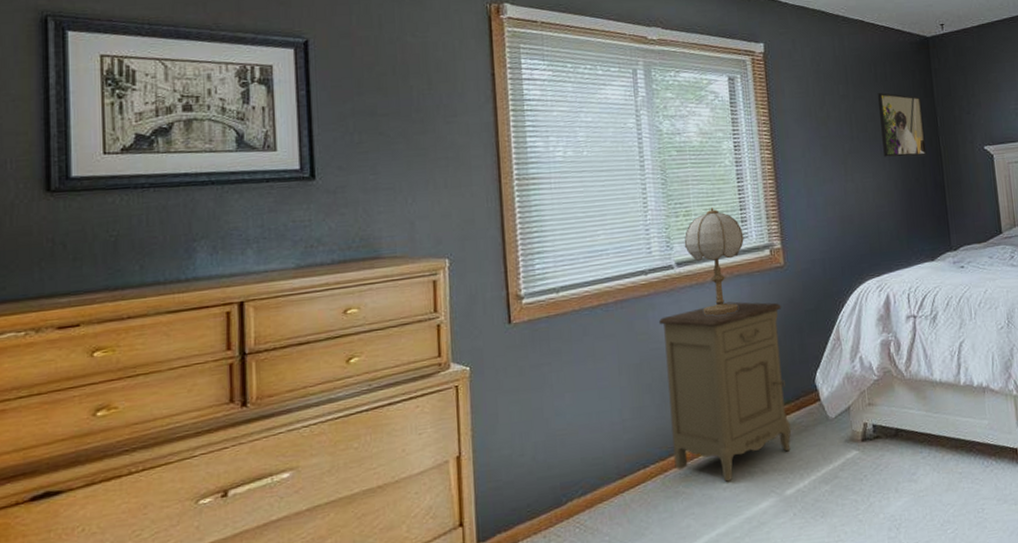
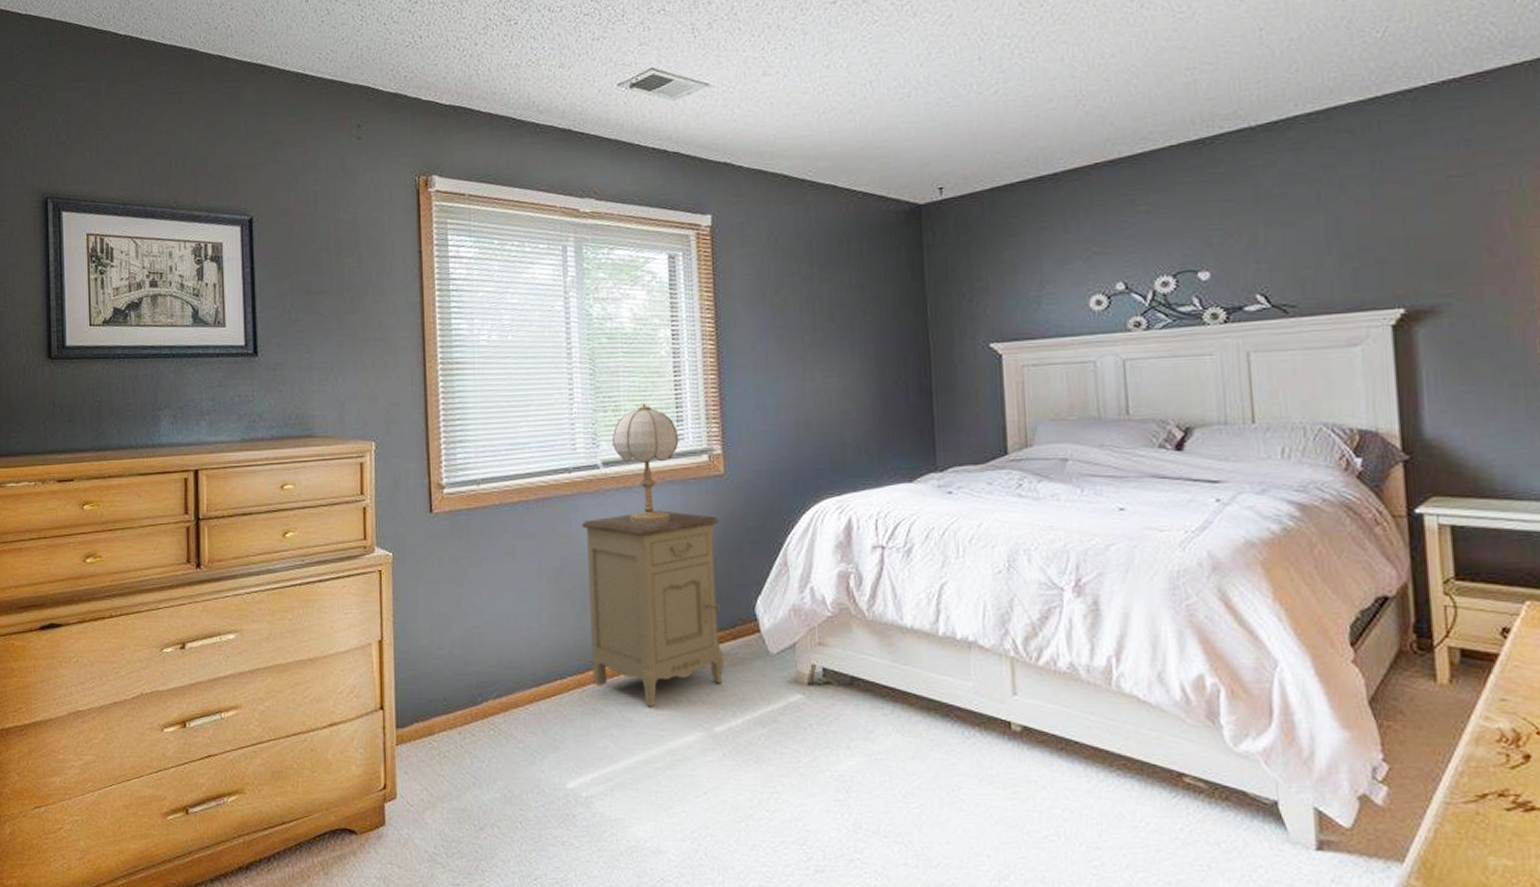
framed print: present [878,92,927,158] -> none [850,274,910,354]

